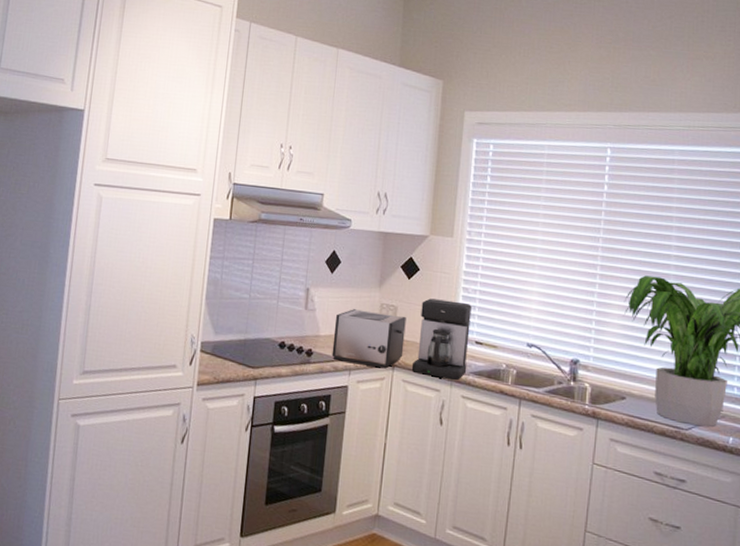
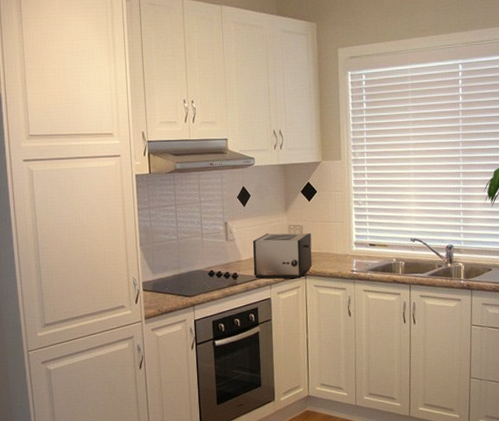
coffee maker: present [411,298,472,381] -> none [320,213,365,279]

